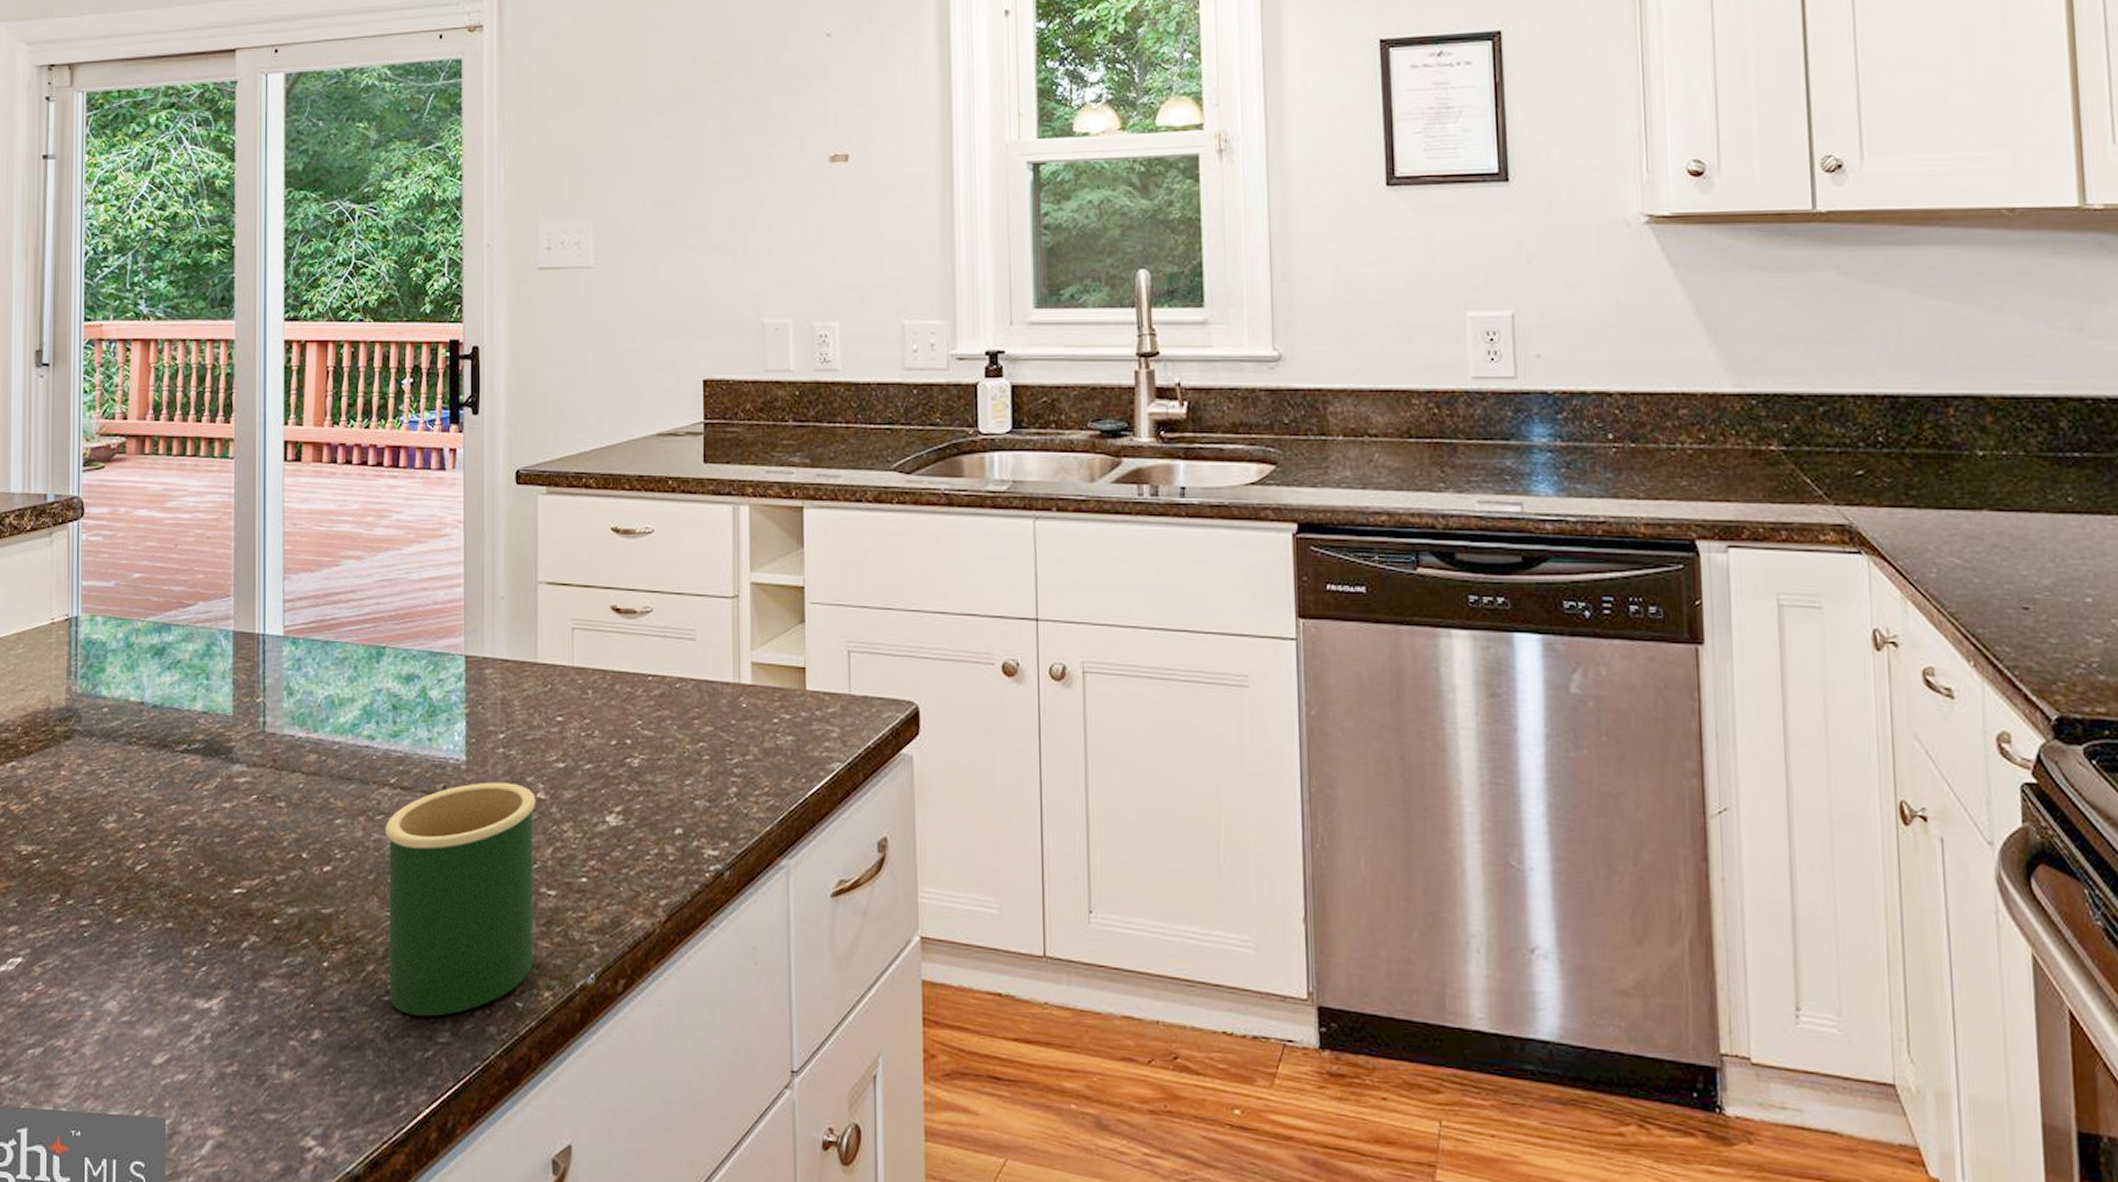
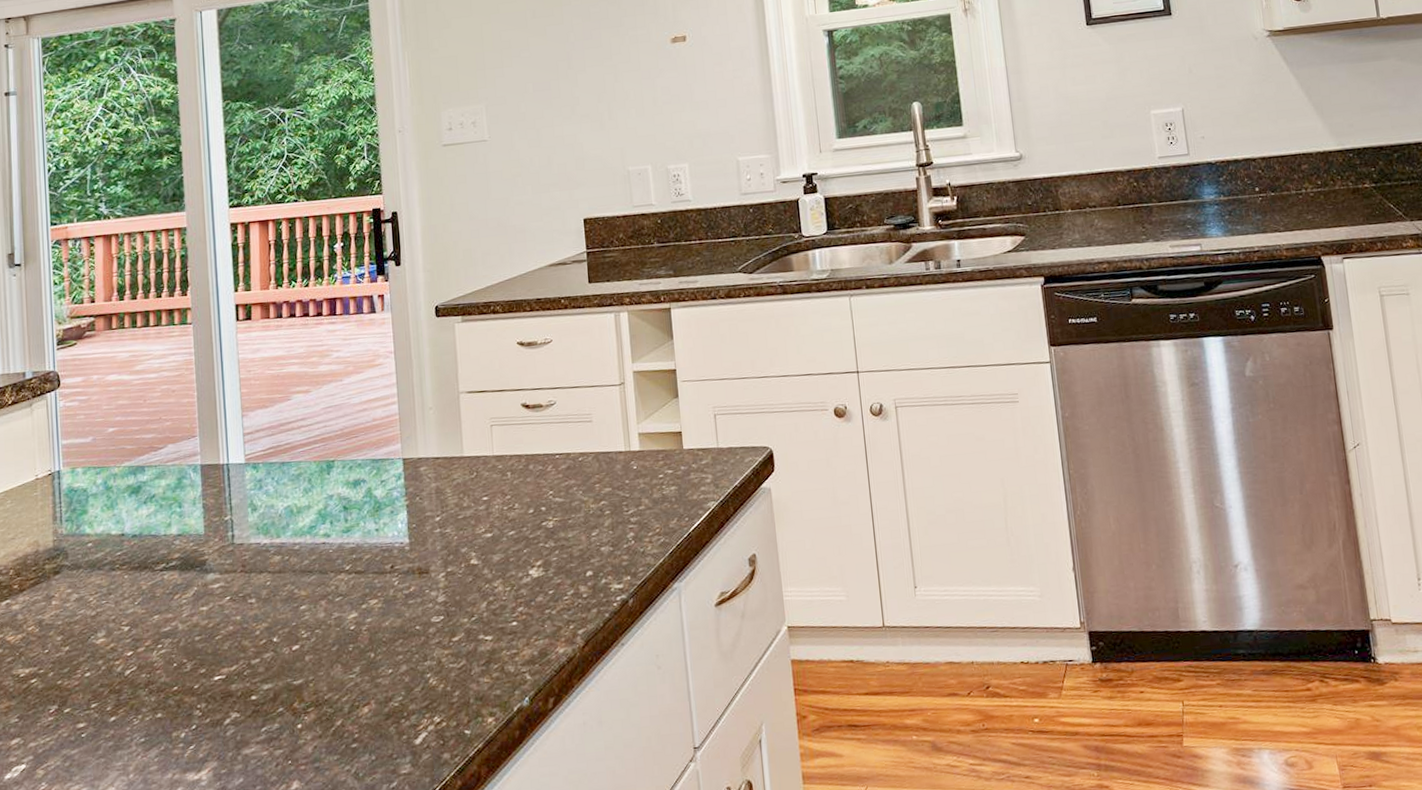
mug: present [385,782,536,1017] -> none [344,555,477,756]

